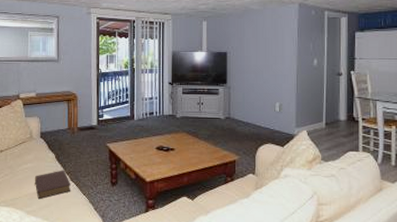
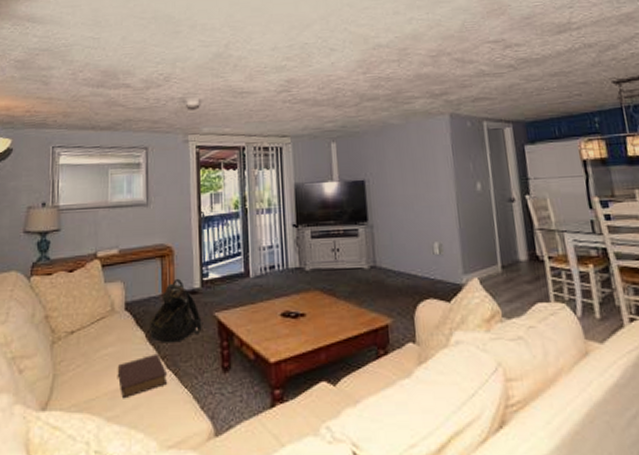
backpack: none [56,117,97,163] -> present [147,278,202,343]

